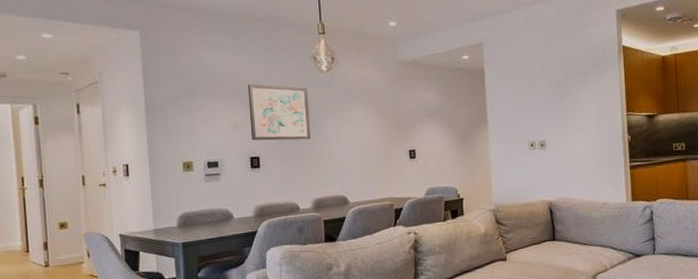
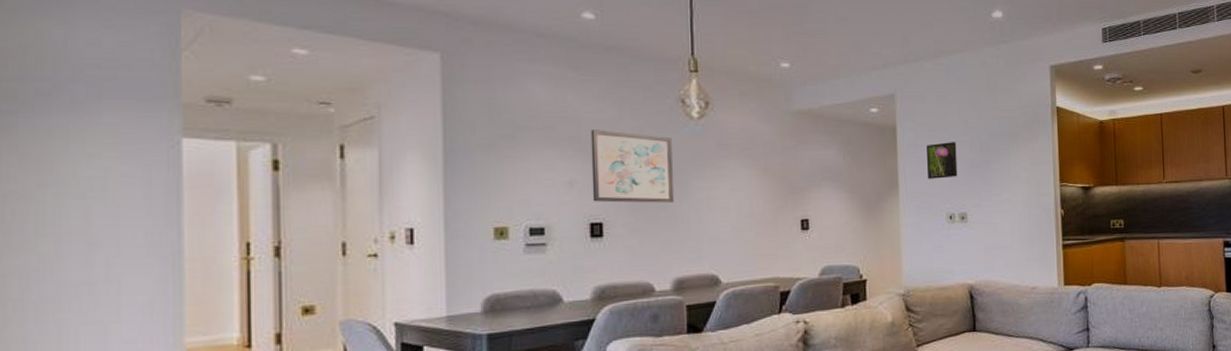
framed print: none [510,81,537,113] -> present [927,142,958,179]

